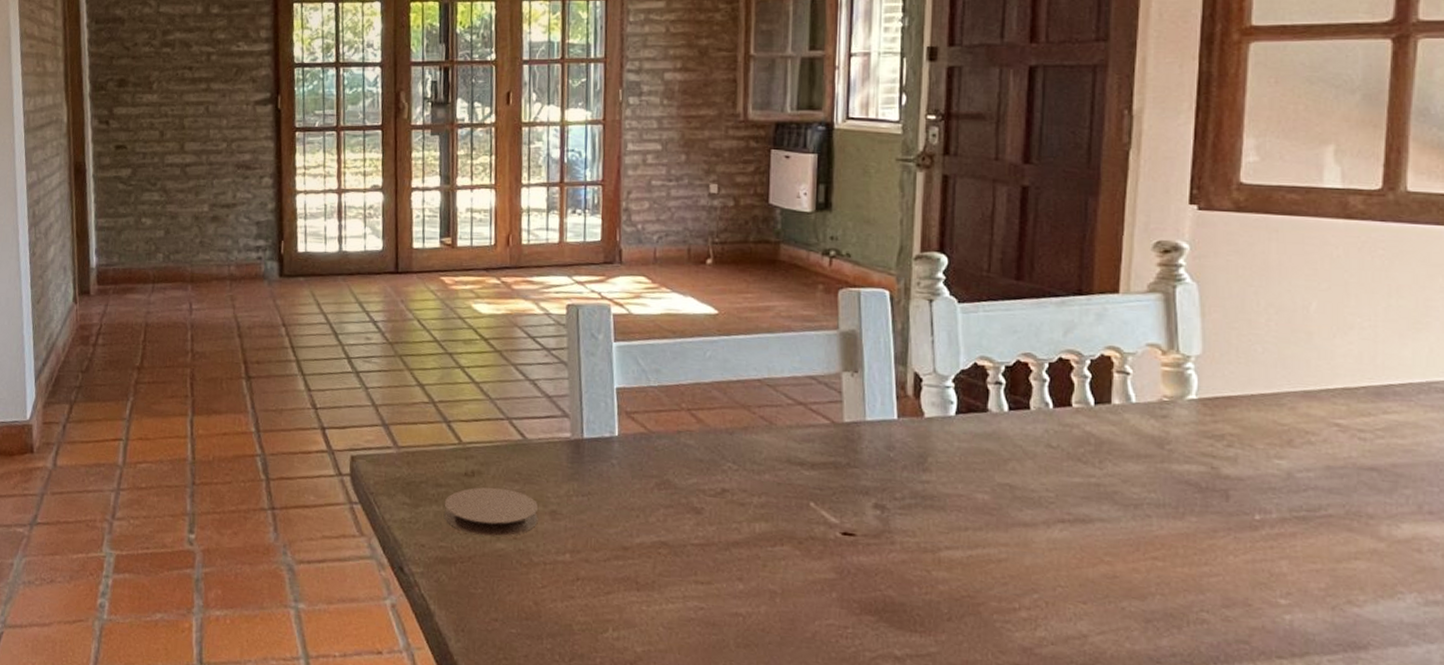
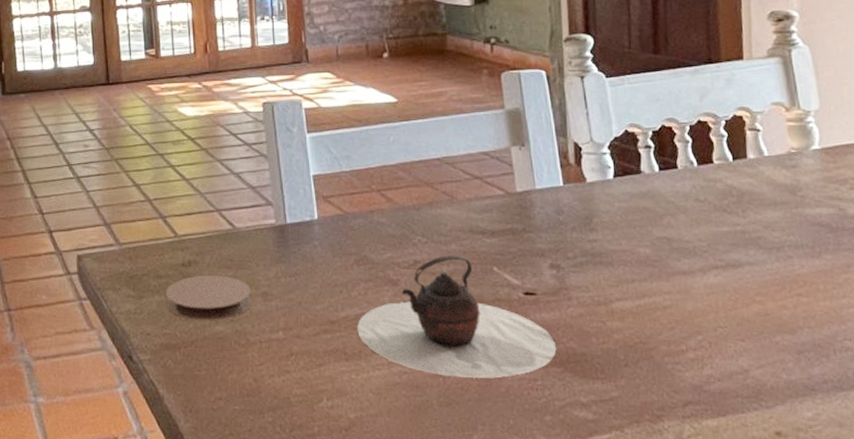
teapot: none [652,485,873,622] -> present [357,255,557,378]

